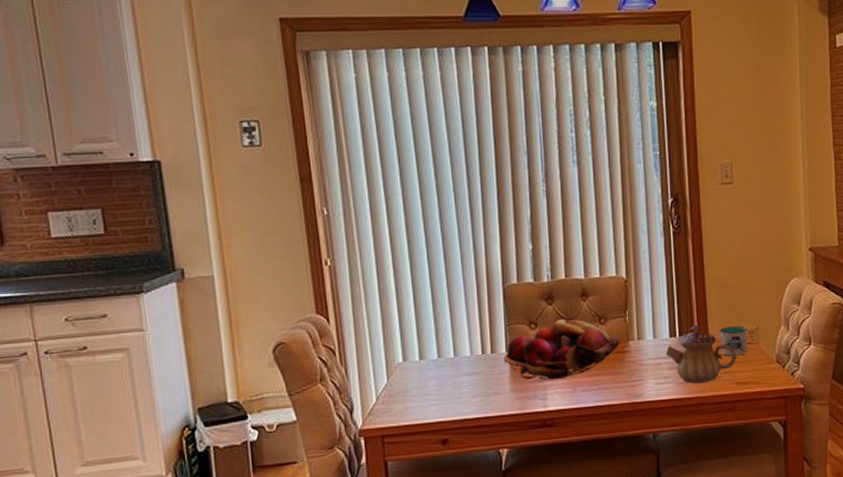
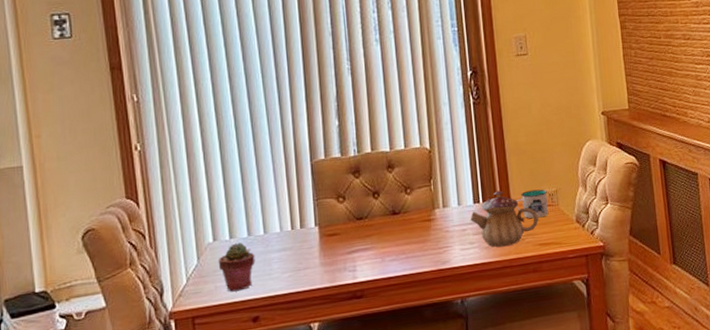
potted succulent: none [407,364,445,413] -> present [218,242,255,292]
fruit basket: present [504,319,621,380] -> none [313,191,427,253]

